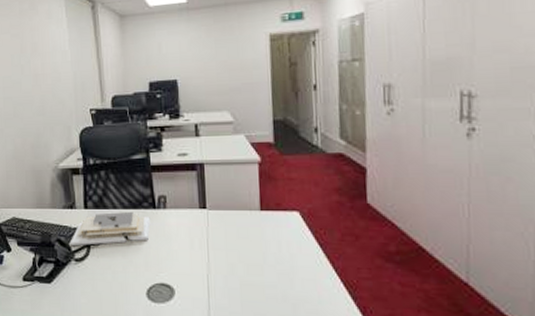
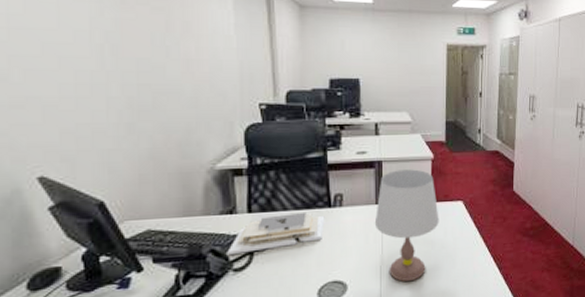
table lamp: none [199,173,271,297] -> present [374,169,439,282]

